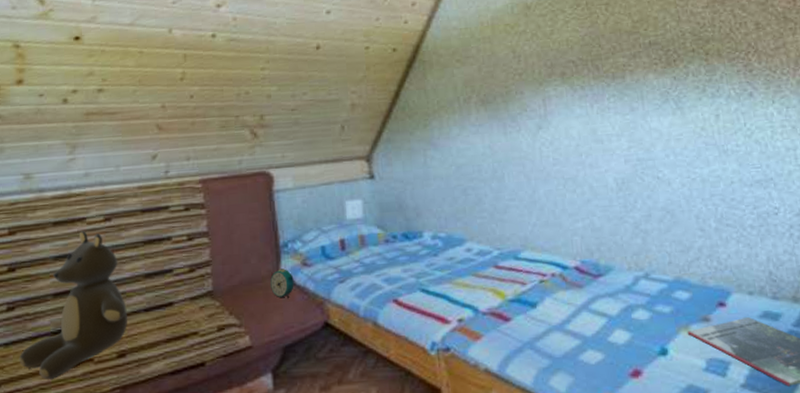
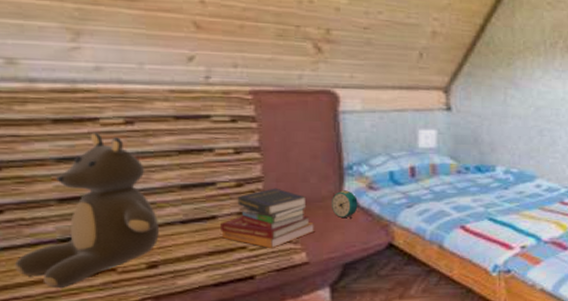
books: none [176,271,256,334] -> present [220,188,314,249]

